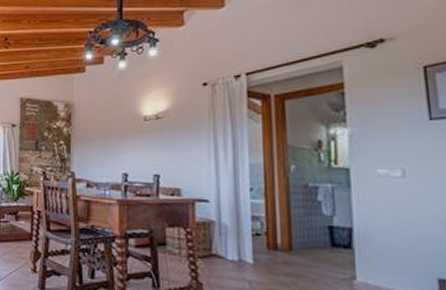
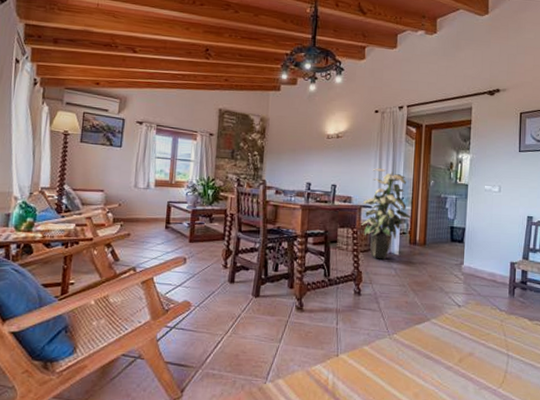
indoor plant: none [196,152,268,269] -> present [361,168,412,260]

